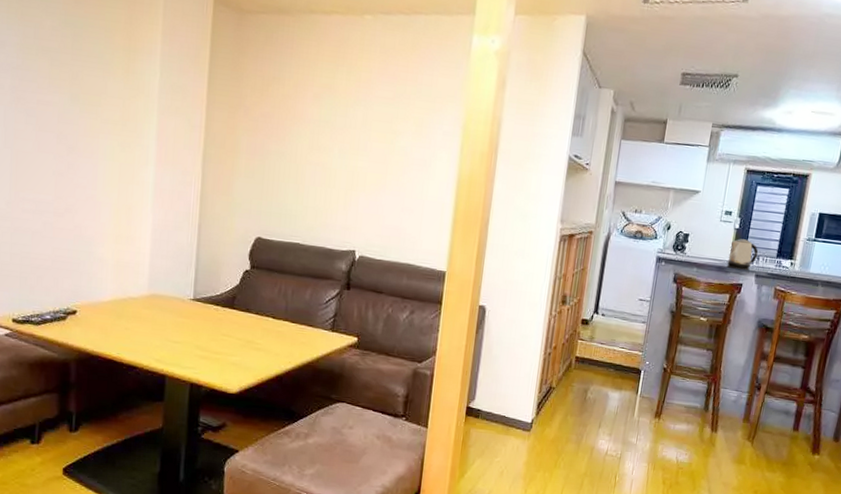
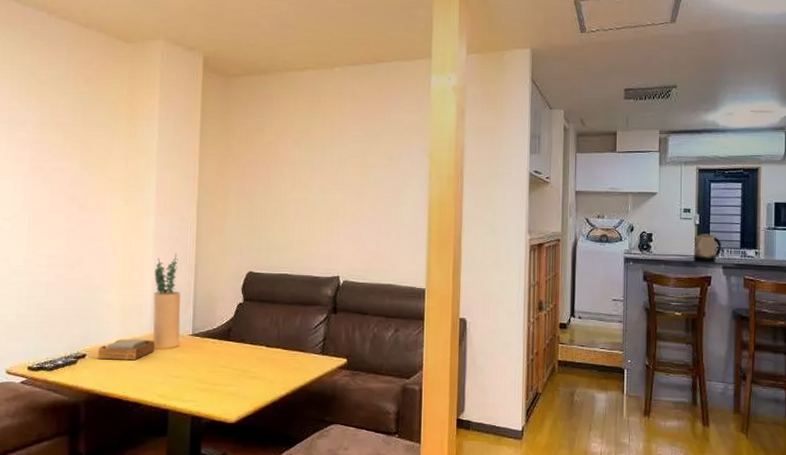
napkin holder: none [89,298,153,322] -> present [97,338,155,361]
vase: none [150,211,182,313] -> present [152,254,181,350]

